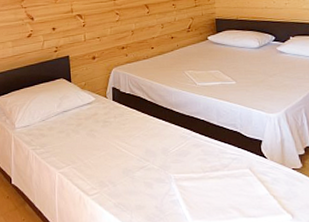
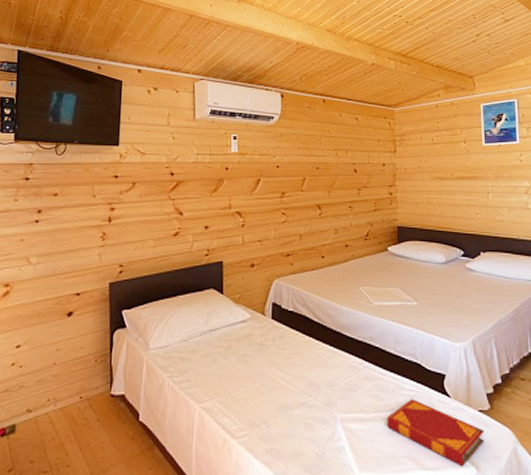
hardback book: none [213,161,298,215] -> present [386,399,485,467]

